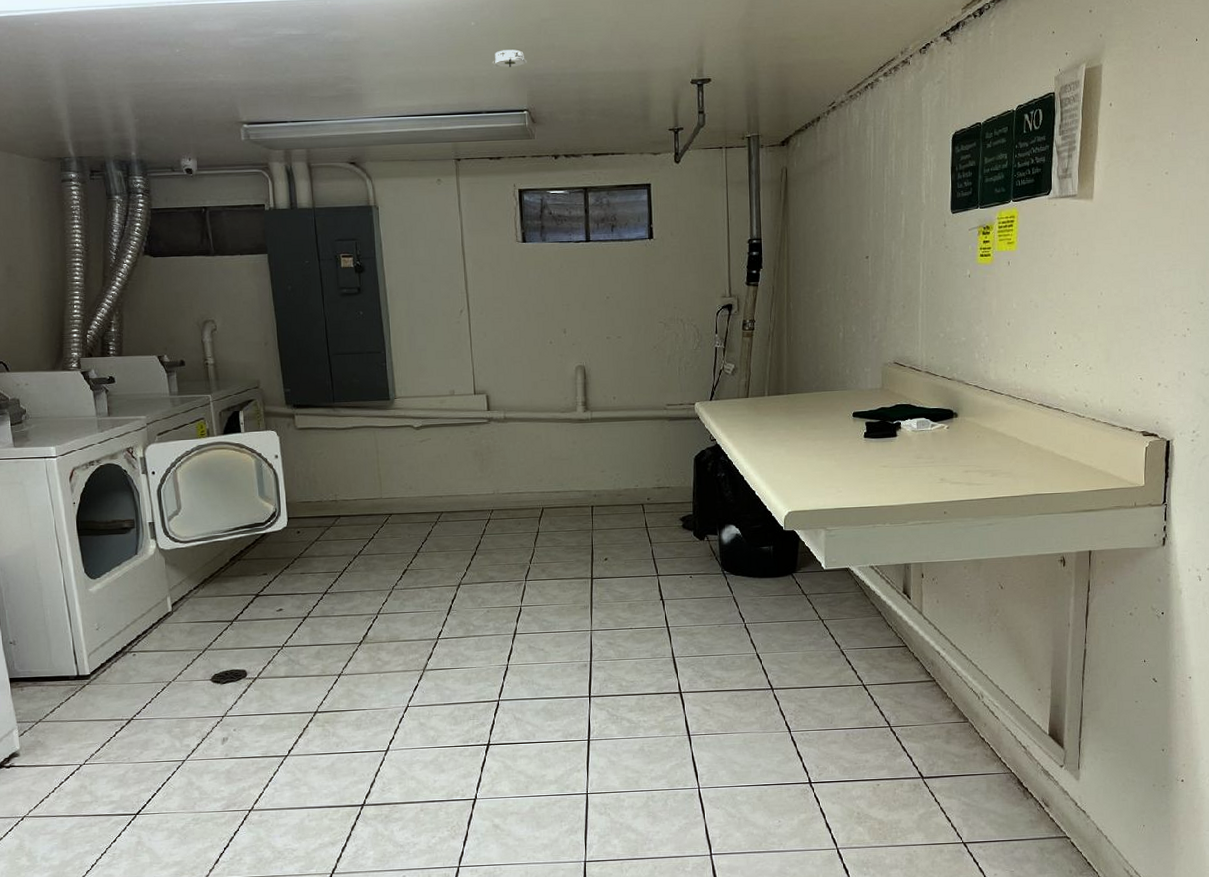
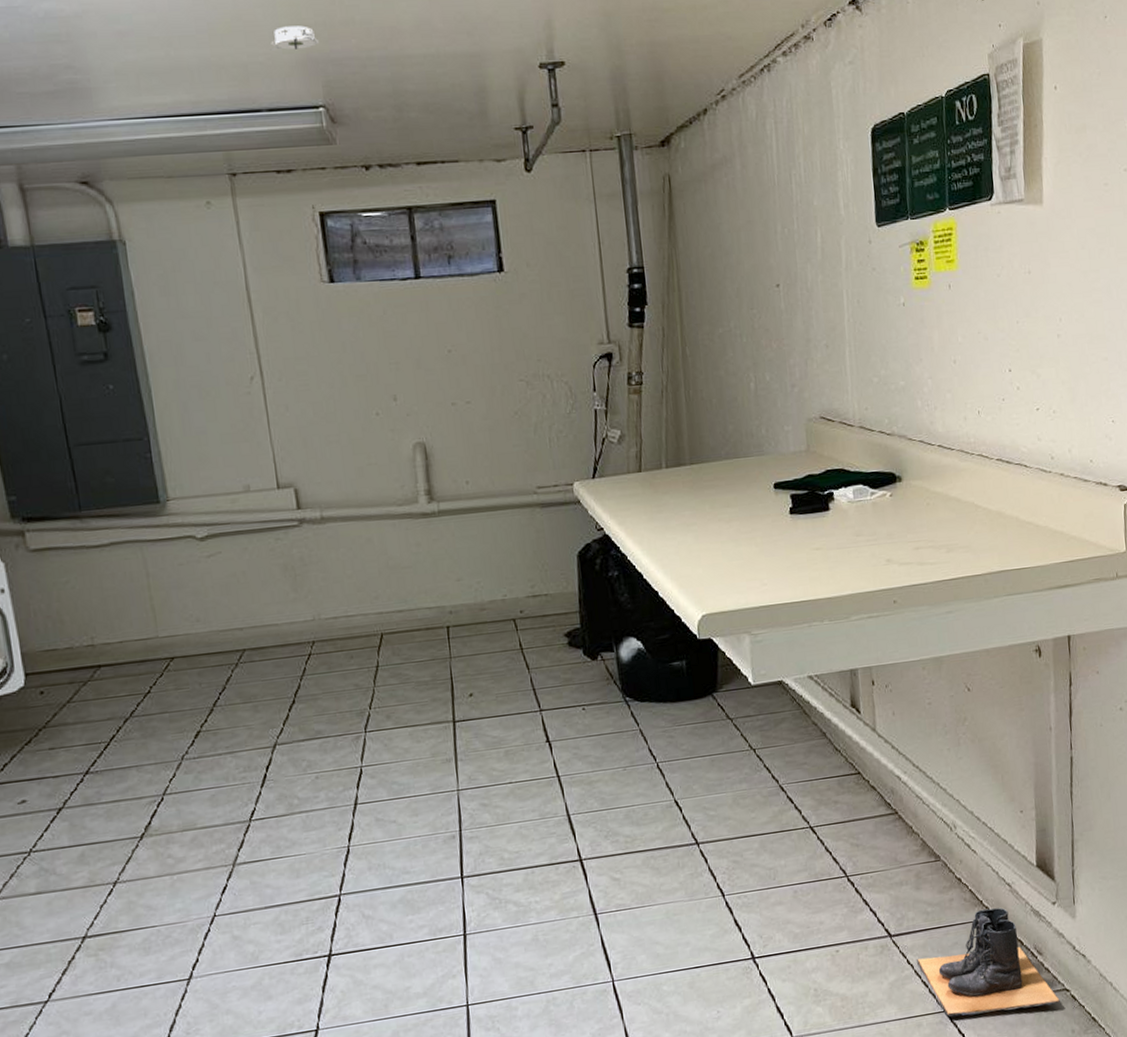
boots: none [943,764,1061,849] -> present [917,907,1060,1017]

